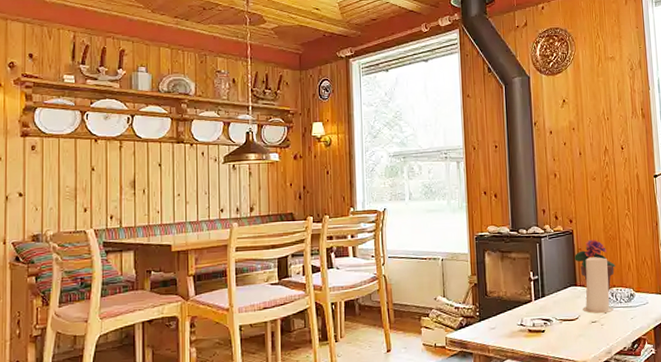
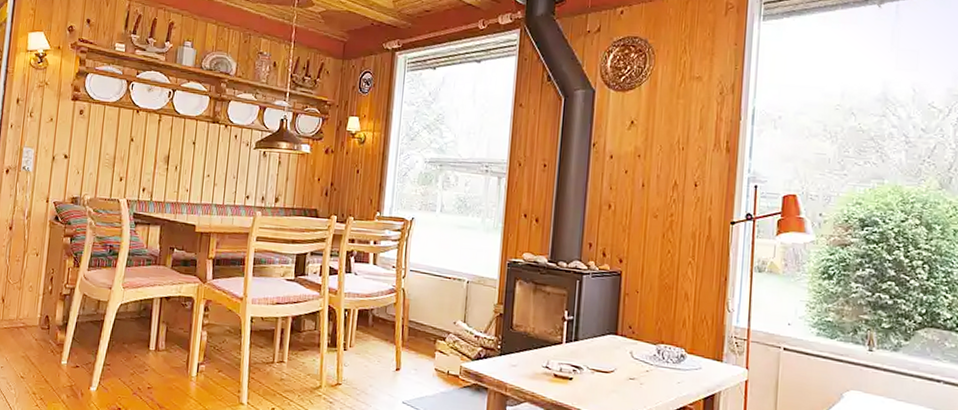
potted flower: present [574,239,615,292] -> none [618,285,667,348]
candle: present [583,257,614,314] -> none [620,305,659,372]

